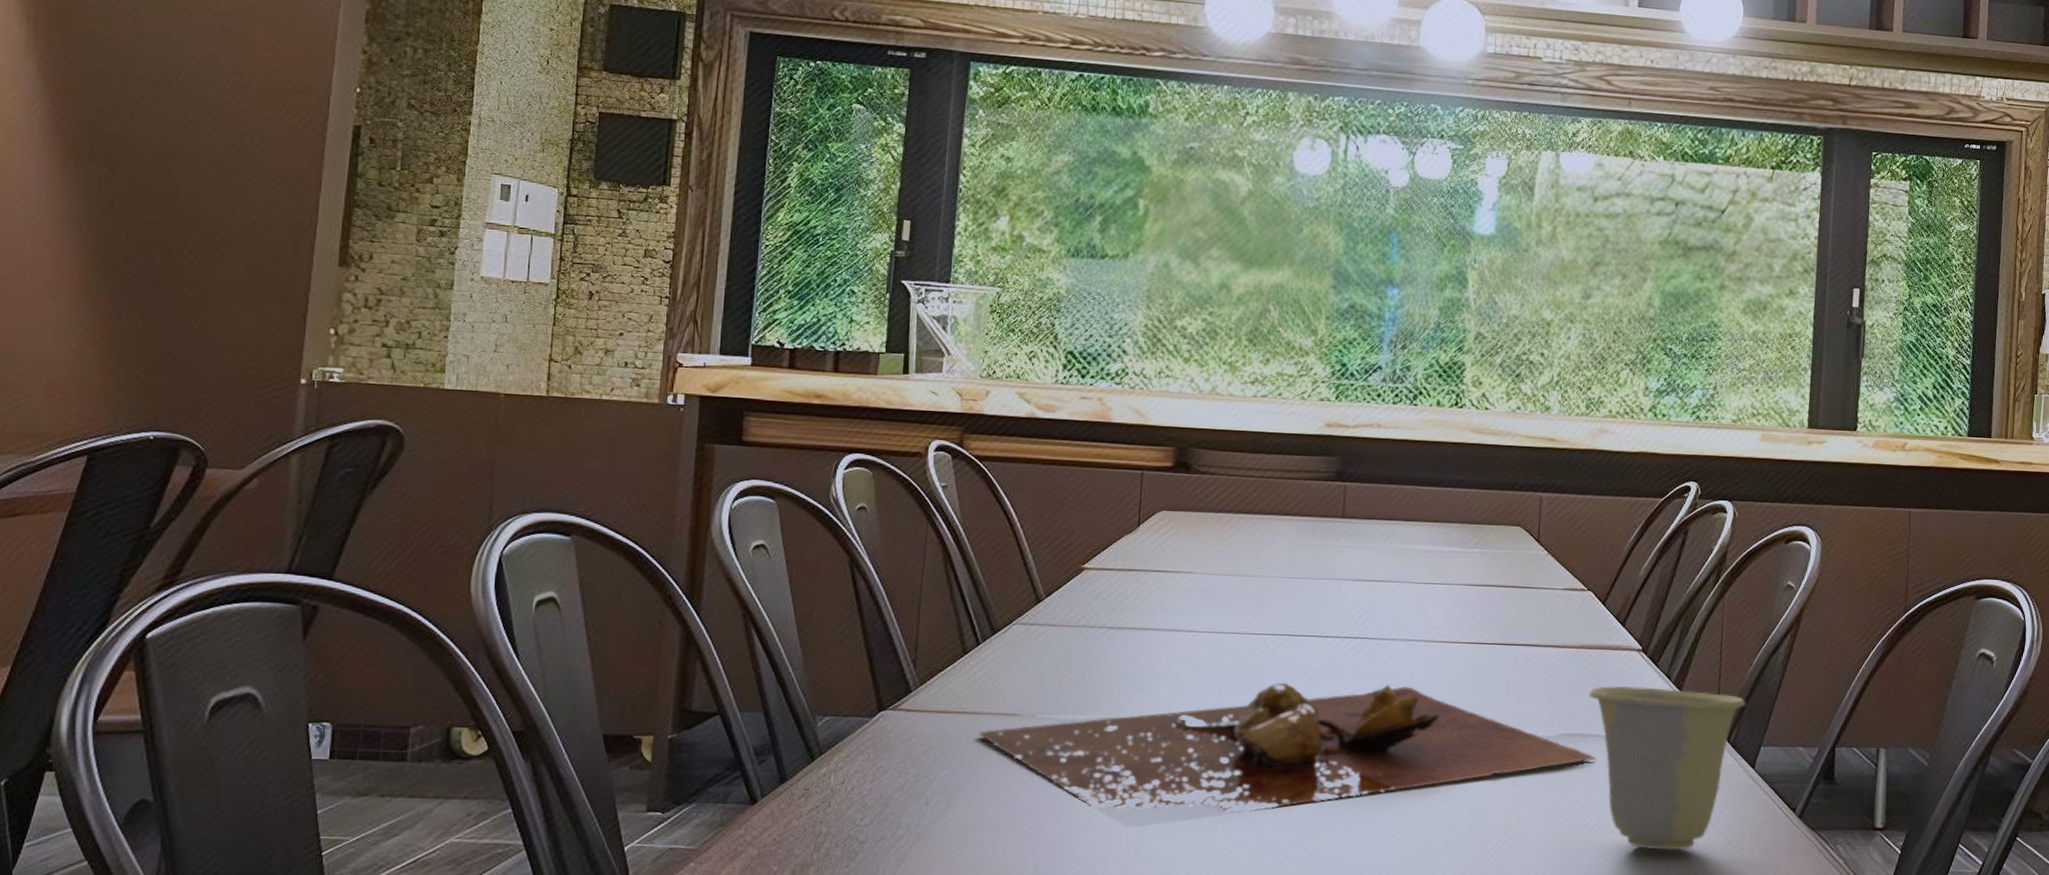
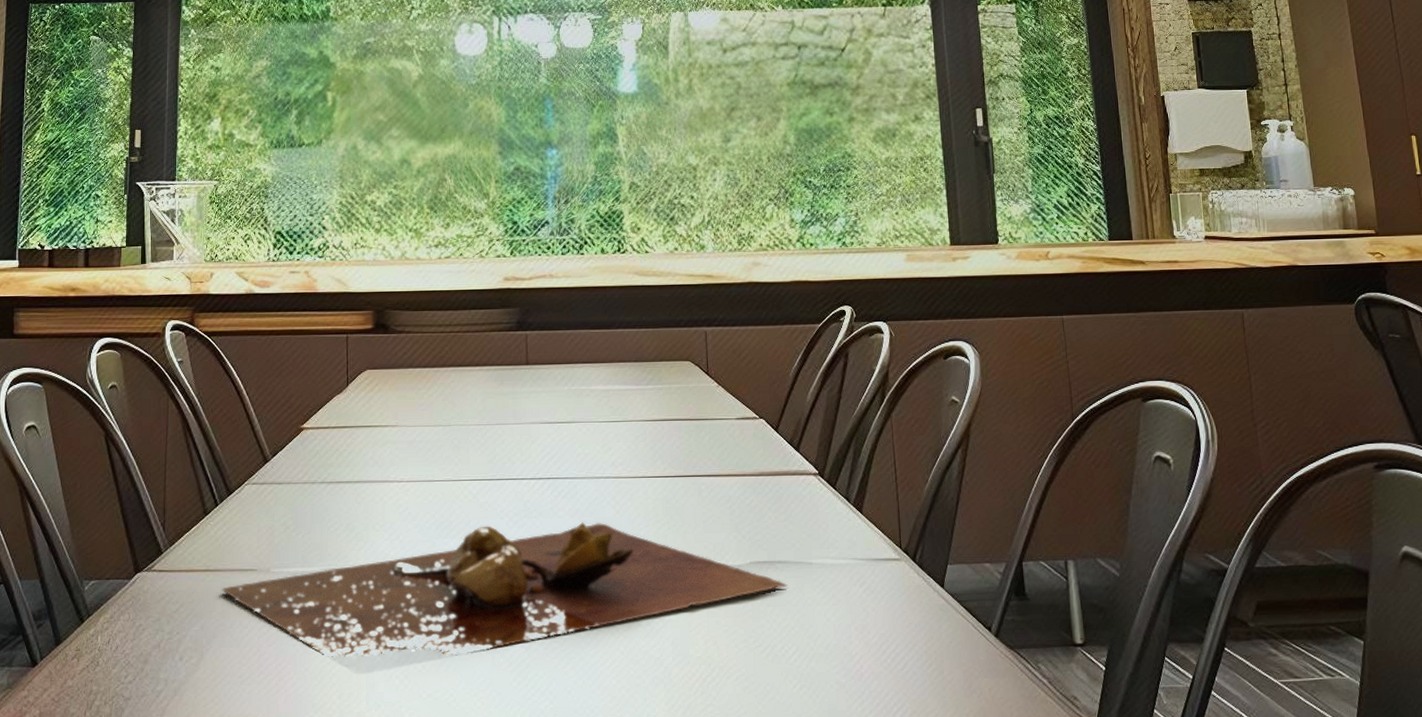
cup: present [1589,685,1745,850] -> none [772,510,926,676]

